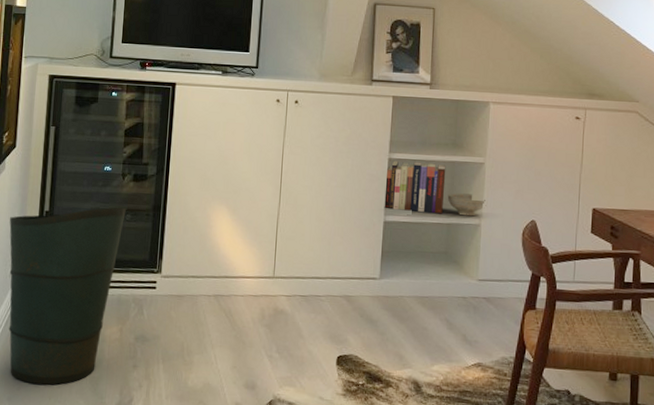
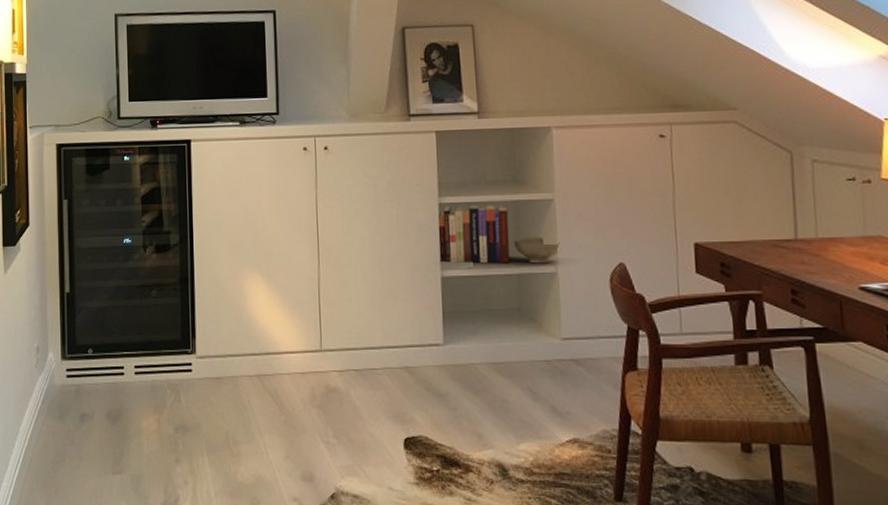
trash bin: present [8,207,126,386] -> none [30,283,151,487]

